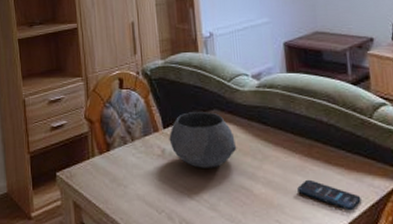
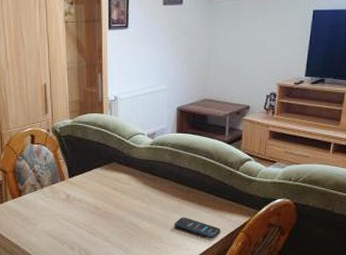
bowl: present [169,111,237,168] -> none [73,163,130,209]

